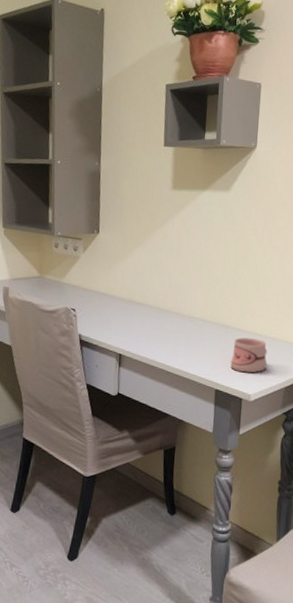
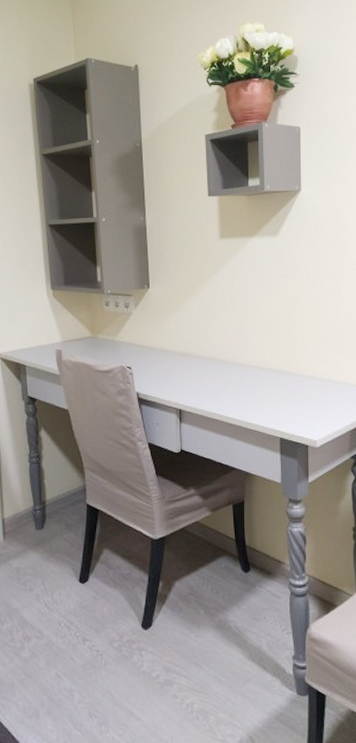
mug: present [230,337,268,373] -> none [293,383,331,419]

